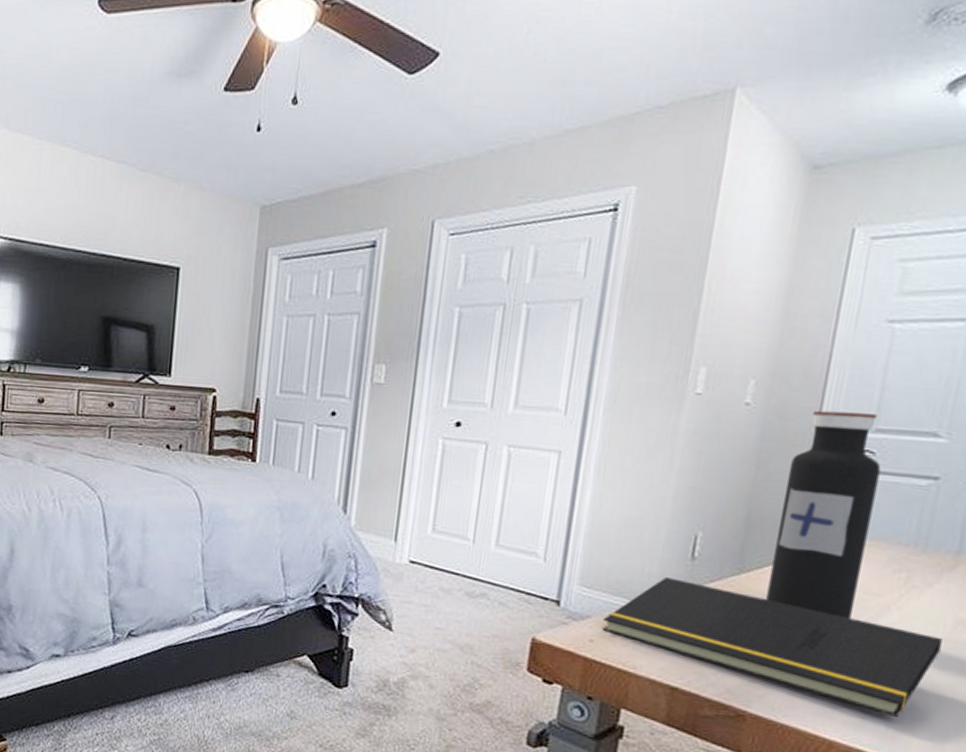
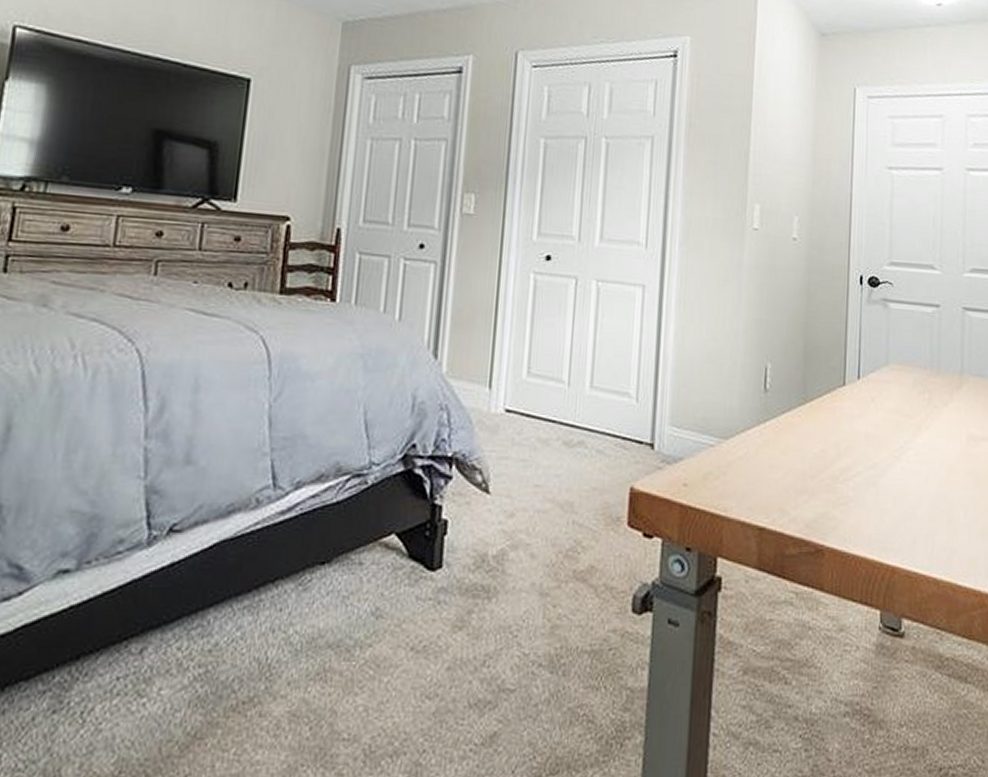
notepad: present [602,577,942,717] -> none [693,411,962,535]
water bottle: present [766,410,881,620] -> none [828,245,899,442]

